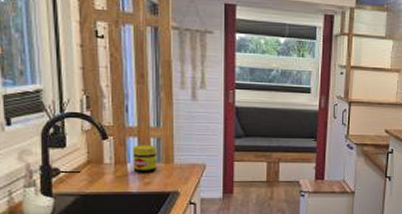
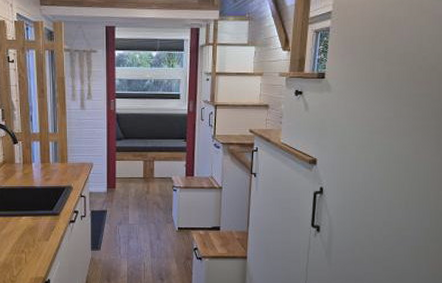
jar: present [133,145,158,173] -> none [37,148,55,171]

